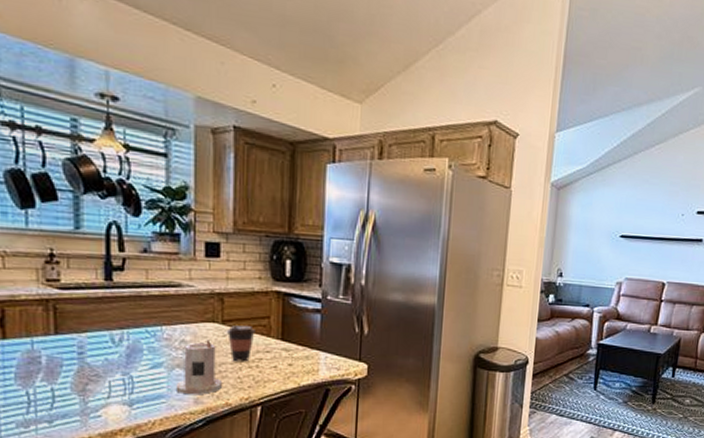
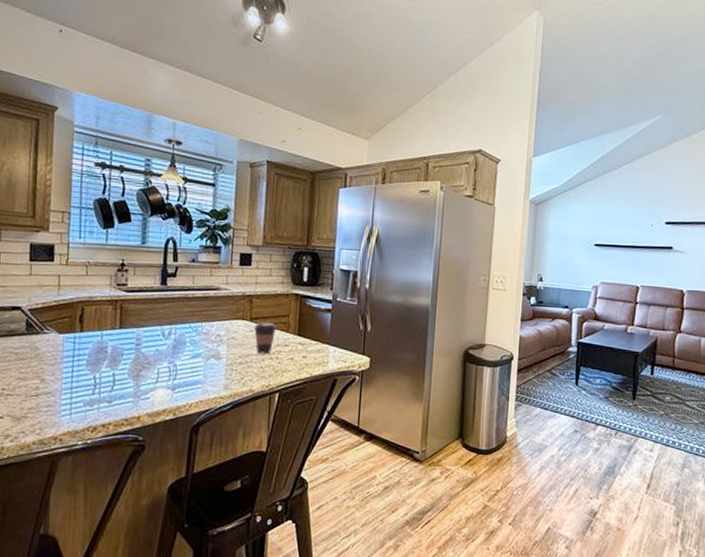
candle: present [175,339,222,395] -> none [210,334,247,382]

